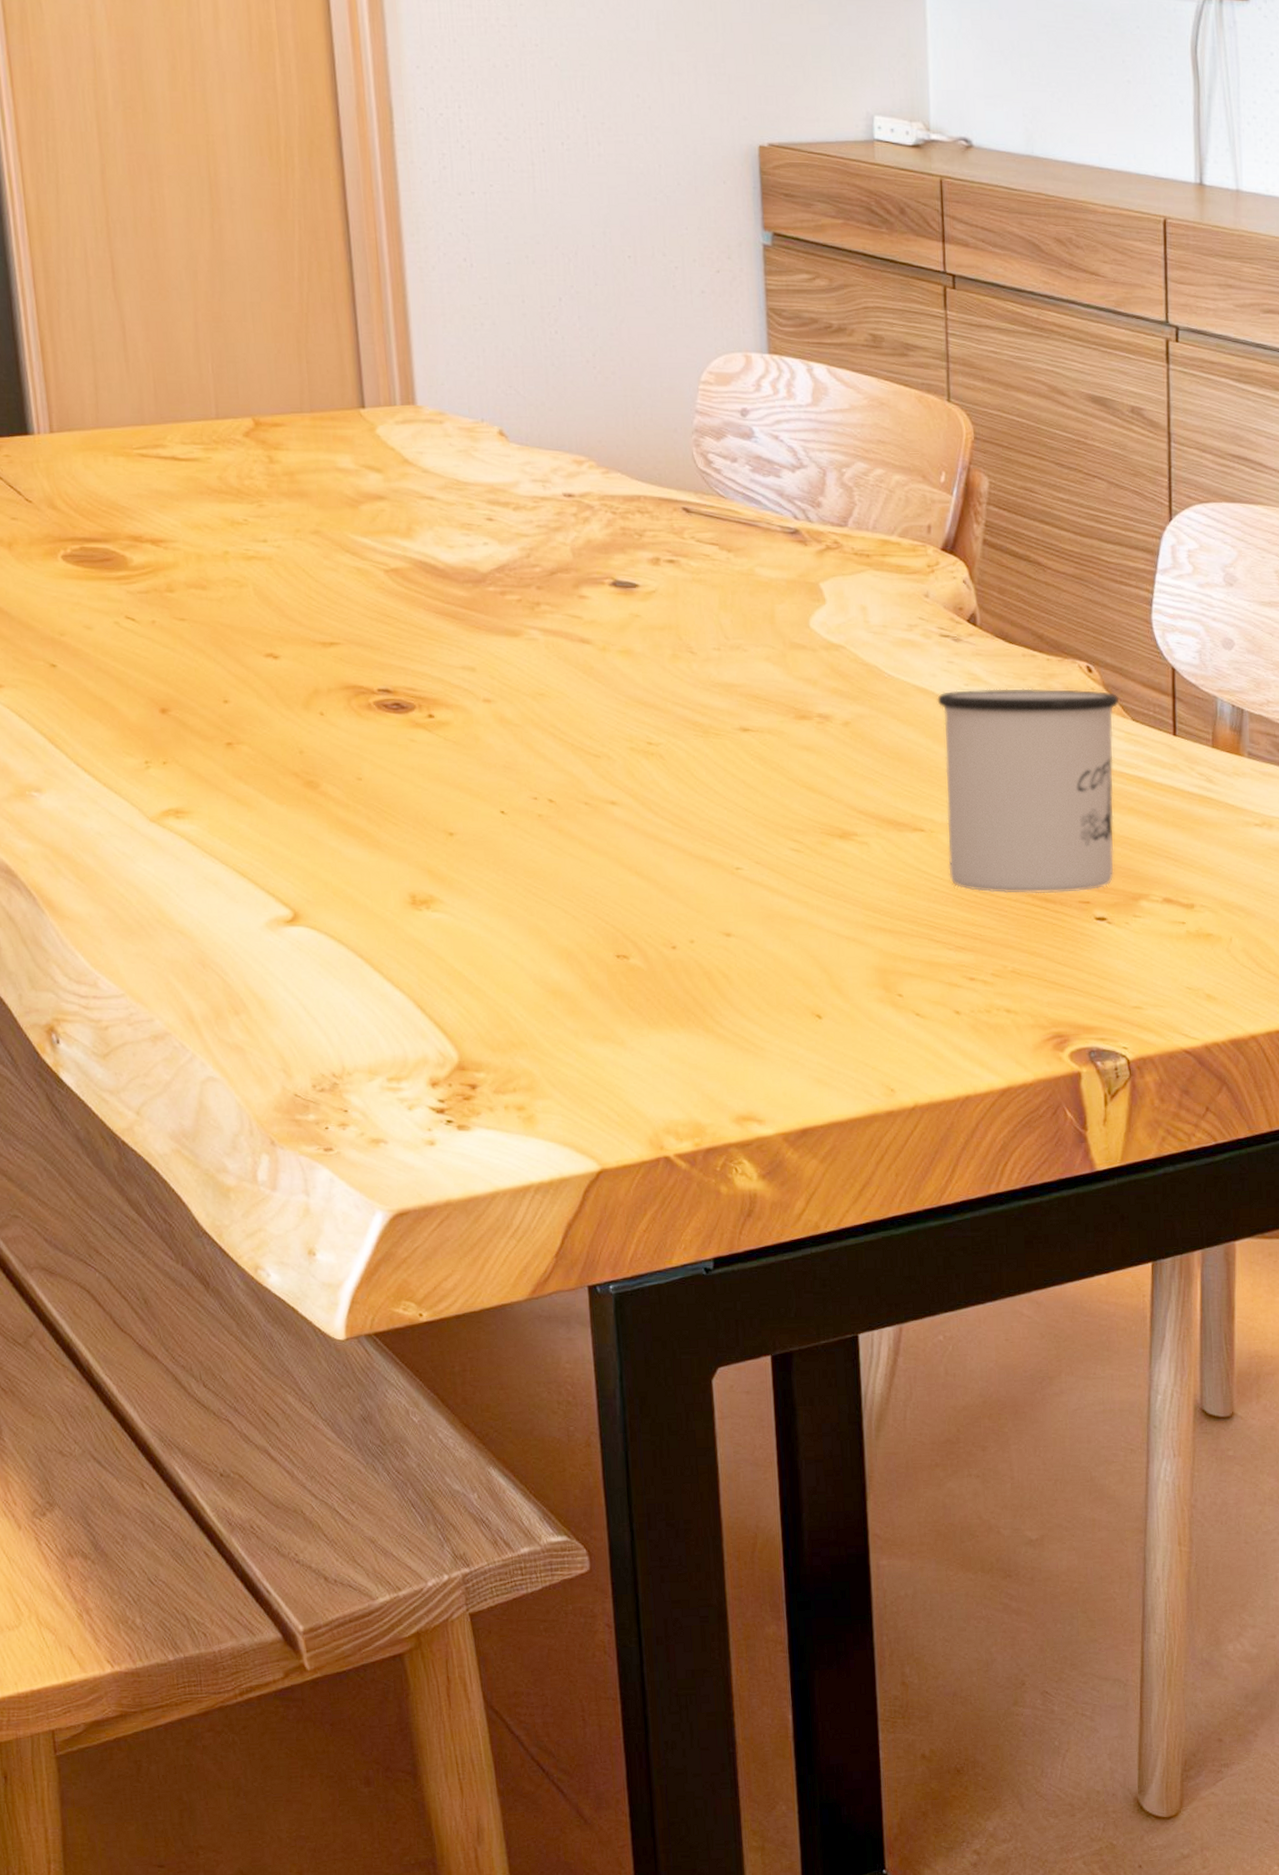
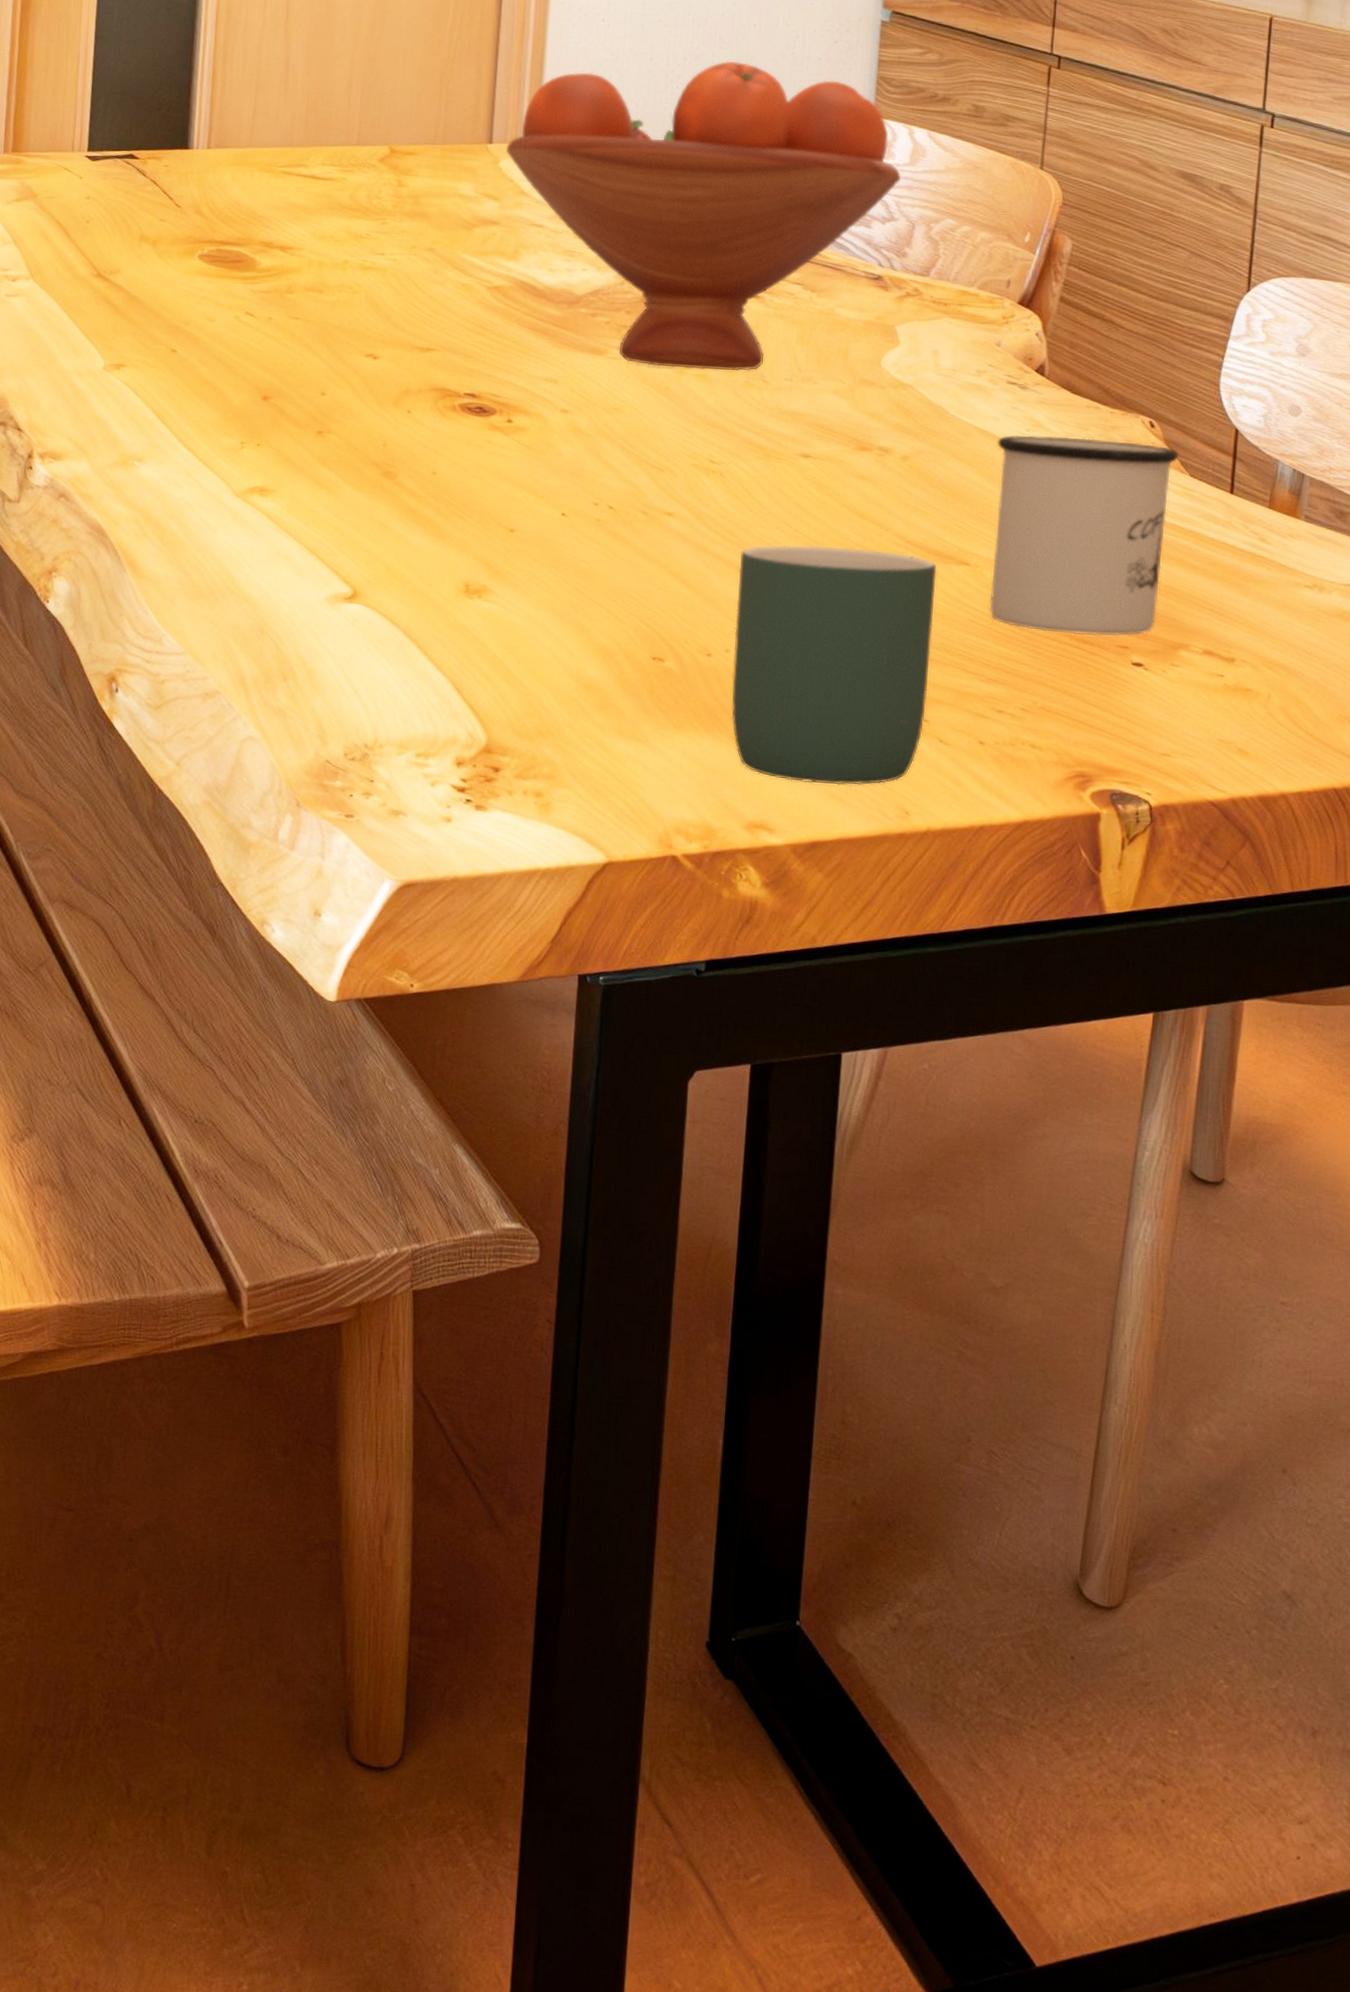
fruit bowl: none [381,299,806,645] -> present [506,60,902,371]
mug: none [691,823,899,1070] -> present [731,545,937,785]

